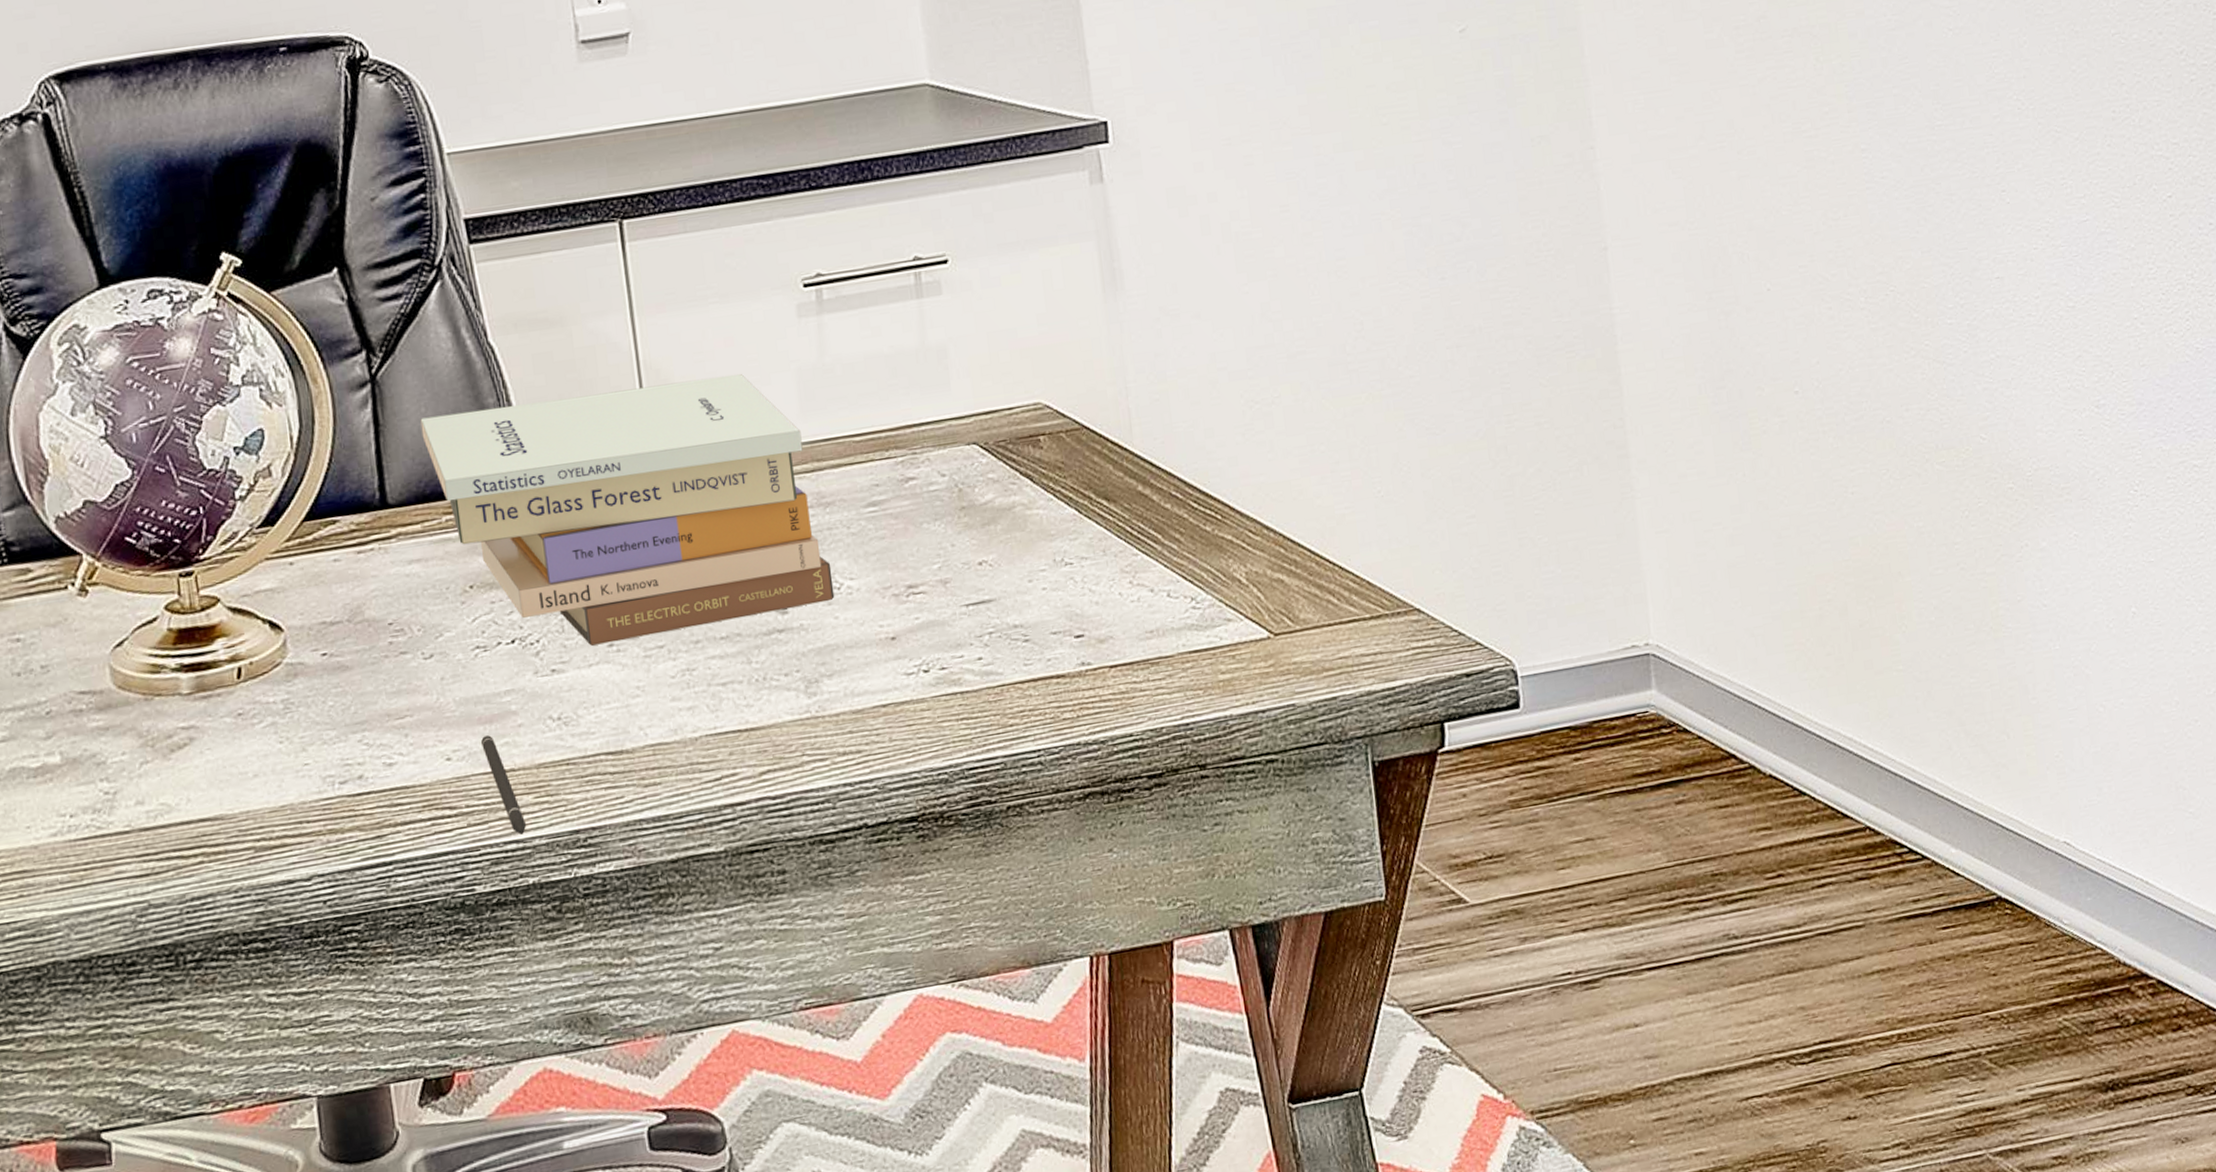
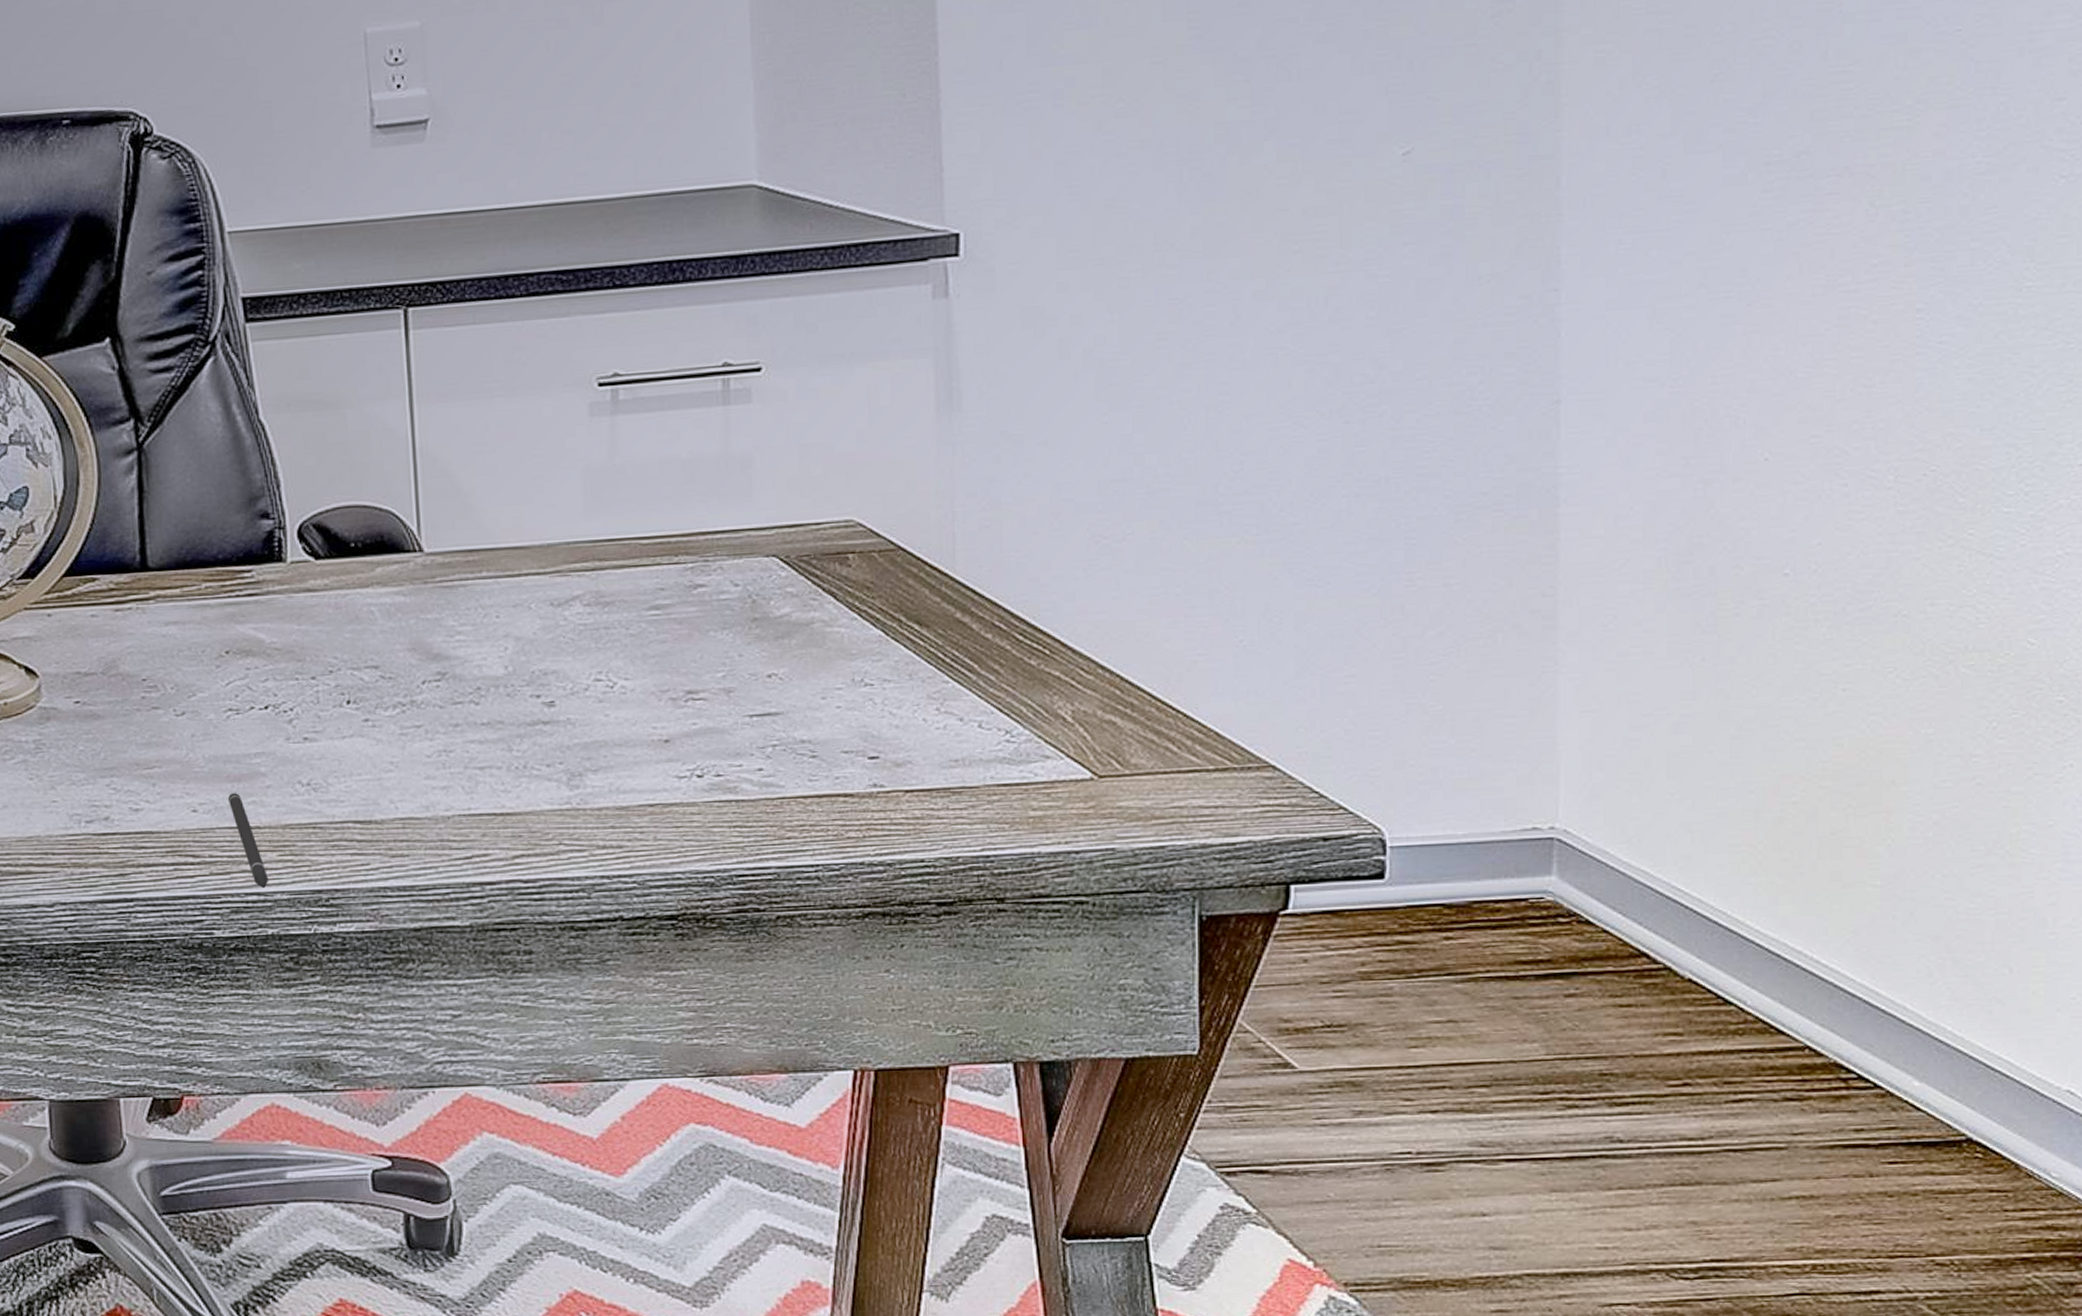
books: present [420,373,835,646] -> none [185,467,607,719]

